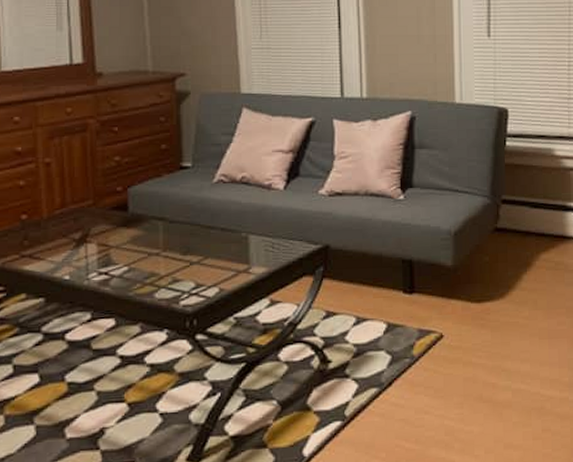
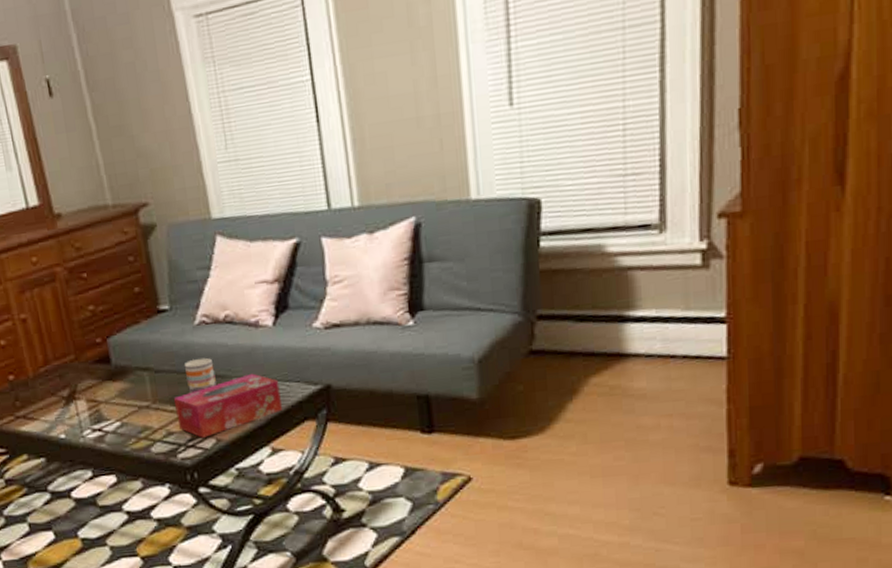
tissue box: none [183,230,284,287] -> present [173,373,282,438]
mug: none [198,212,226,245] -> present [184,357,216,394]

